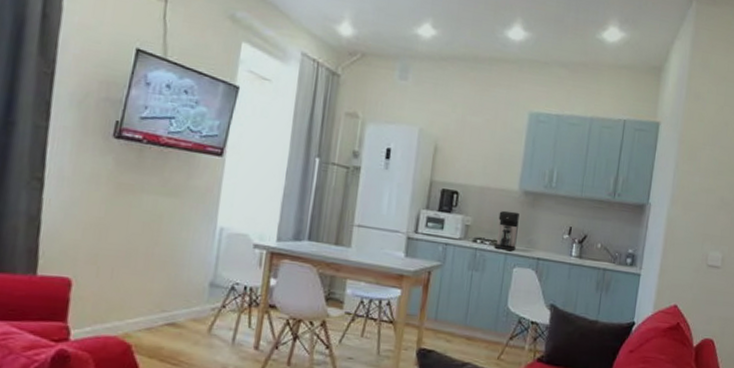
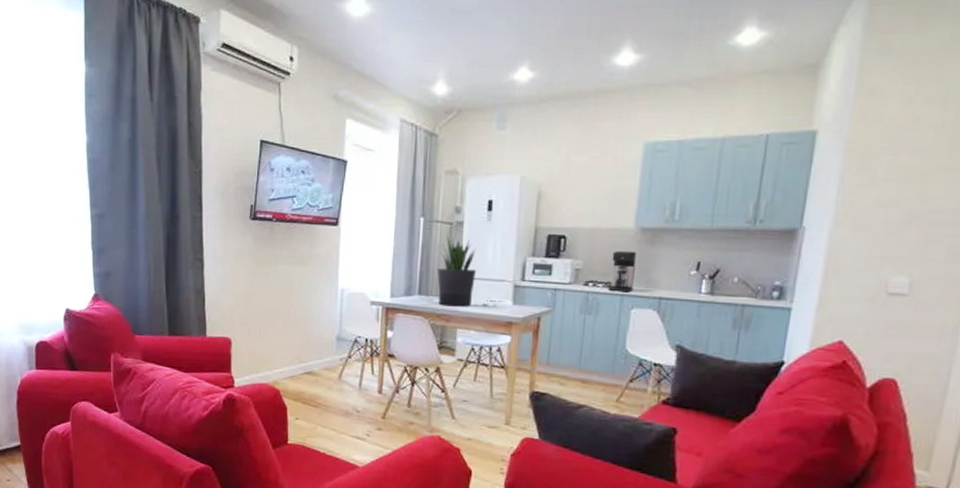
planter: none [329,179,372,257] -> present [437,235,476,307]

